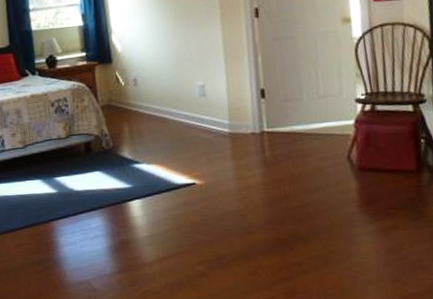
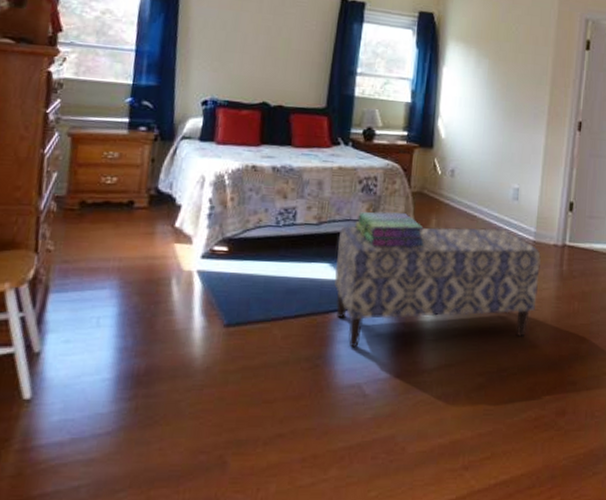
bench: none [43,126,244,250] -> present [334,226,541,348]
stack of books: none [55,125,123,160] -> present [354,211,426,248]

